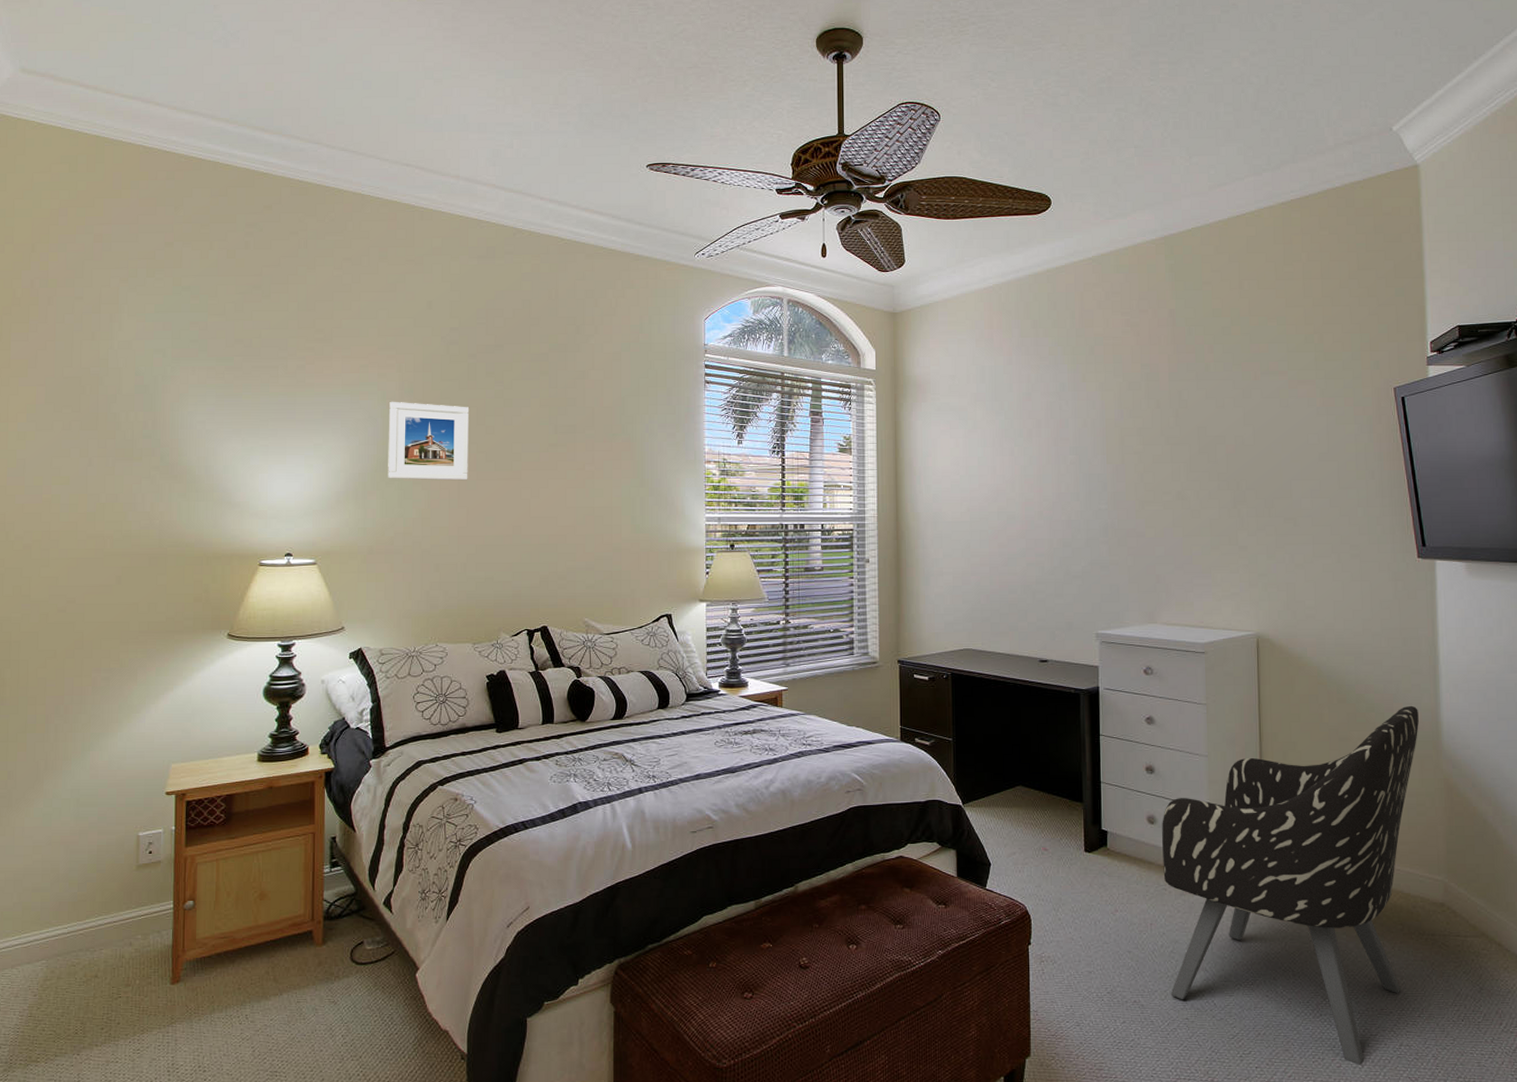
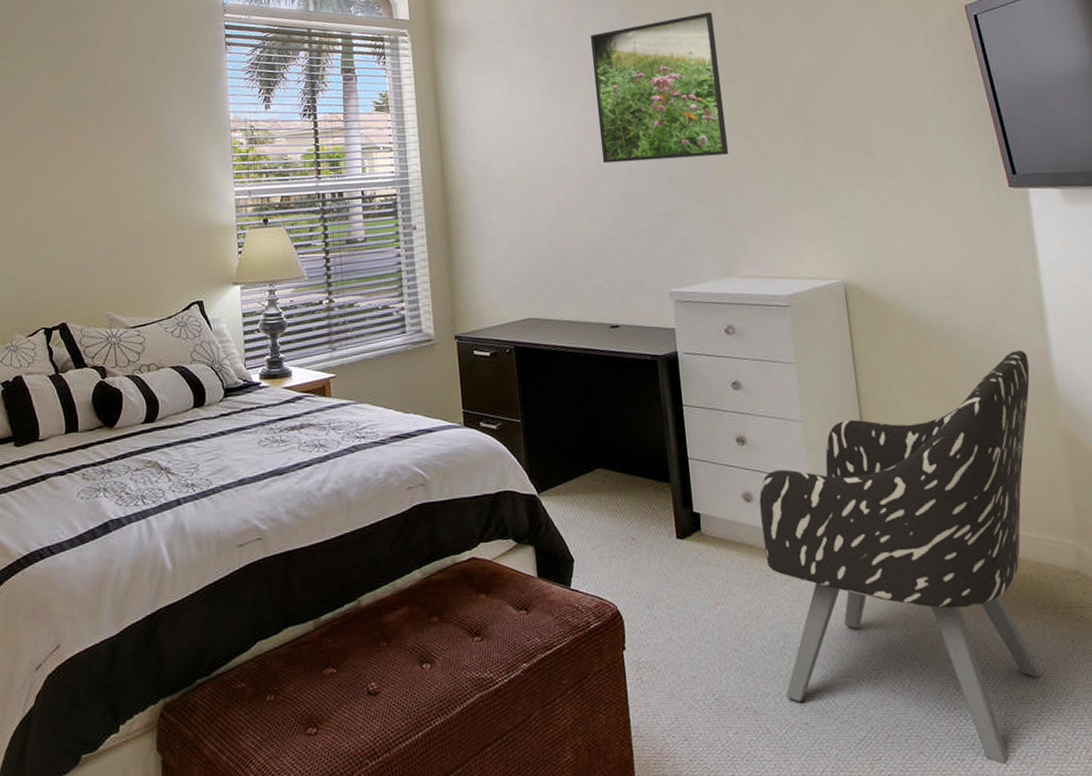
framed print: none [1042,379,1161,513] -> present [590,12,728,164]

